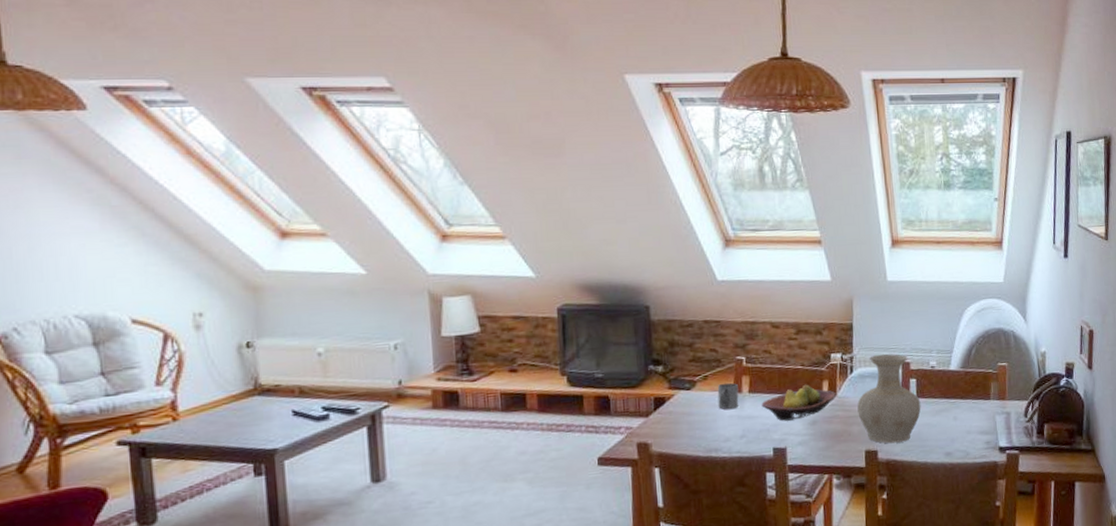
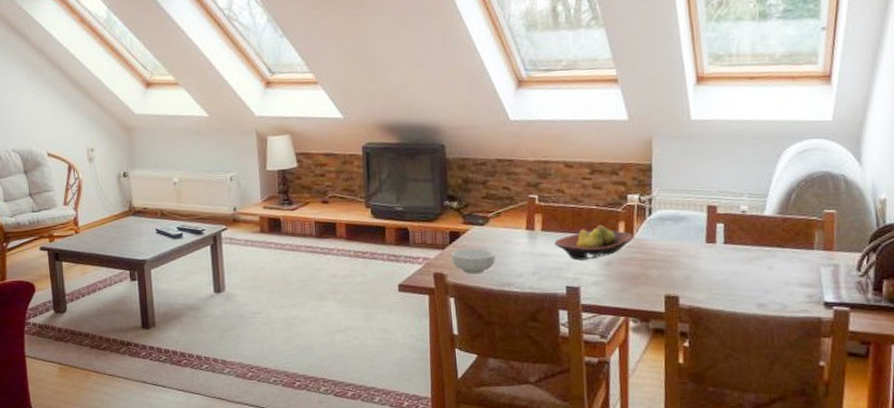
cereal bowl: none [656,414,703,441] -> present [451,248,496,274]
mug: present [717,382,739,410] -> none [510,220,532,246]
vase: present [857,354,921,444] -> none [656,196,730,290]

